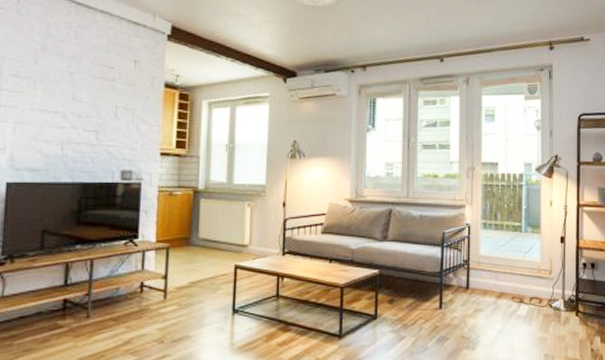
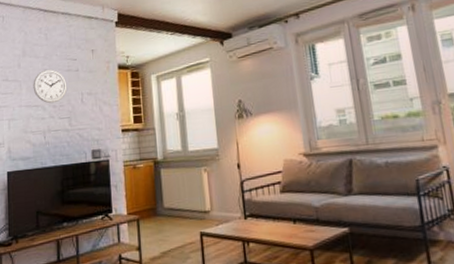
wall clock: none [52,72,99,113] -> present [33,69,67,104]

